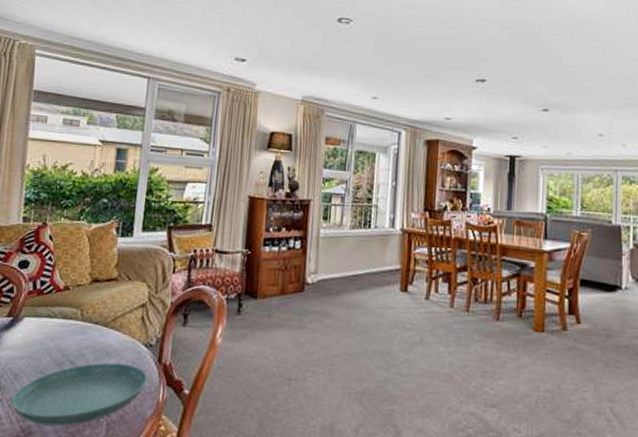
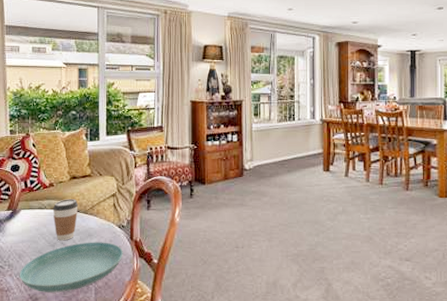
coffee cup: none [64,307,98,360] -> present [52,199,78,241]

